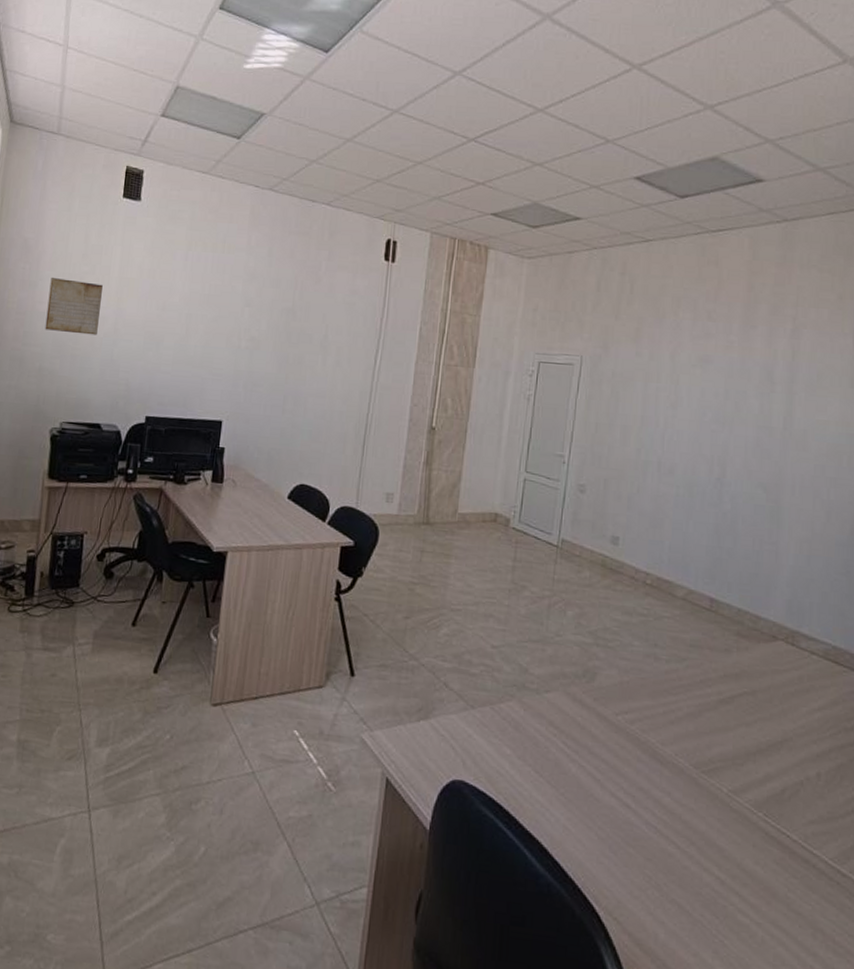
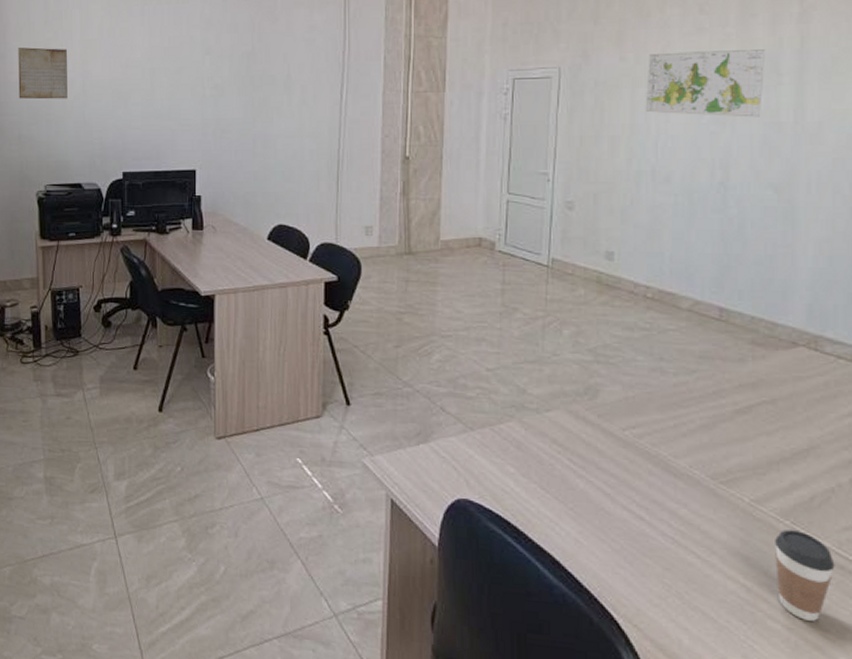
map: none [655,352,763,421] -> present [645,49,766,117]
coffee cup: none [747,821,801,916] -> present [775,530,835,621]

